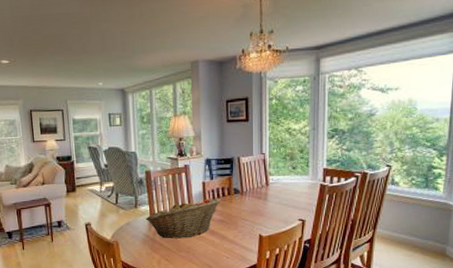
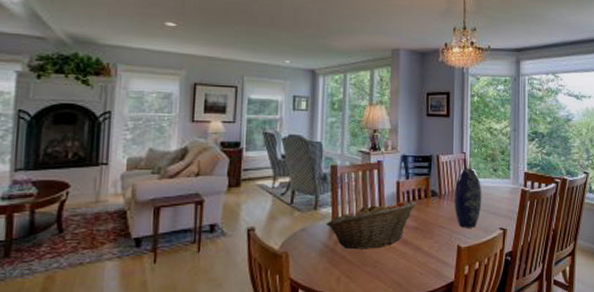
vase: none [254,167,282,220] -> present [453,168,482,228]

